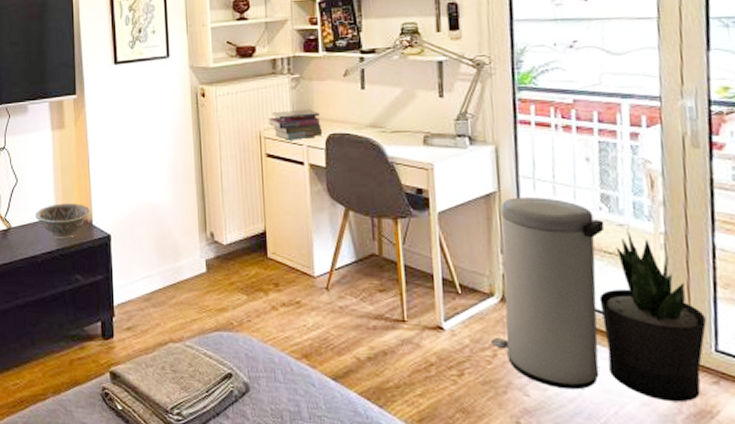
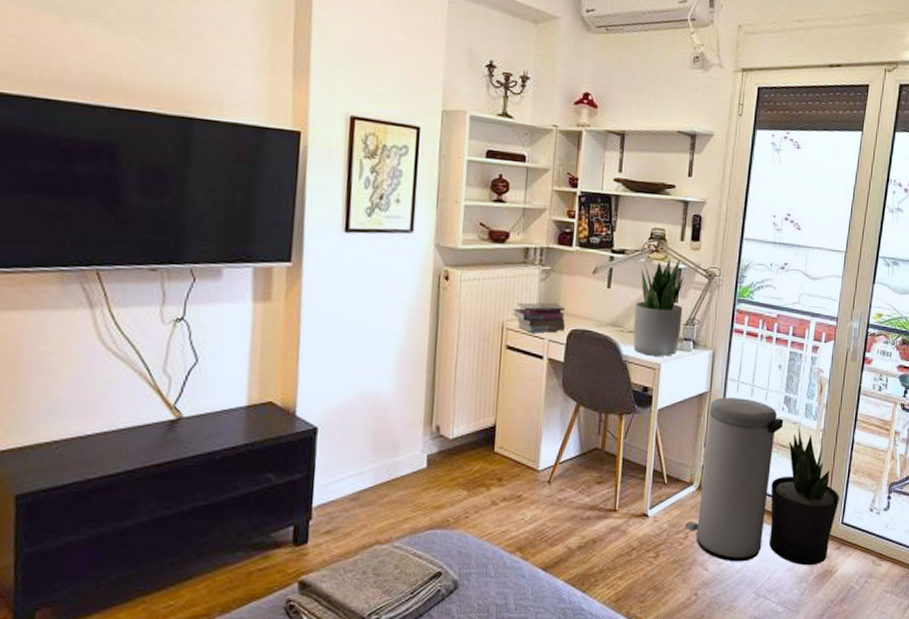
decorative bowl: present [34,203,91,238] -> none [217,390,296,431]
planter: none [394,51,452,156] -> present [633,258,685,357]

